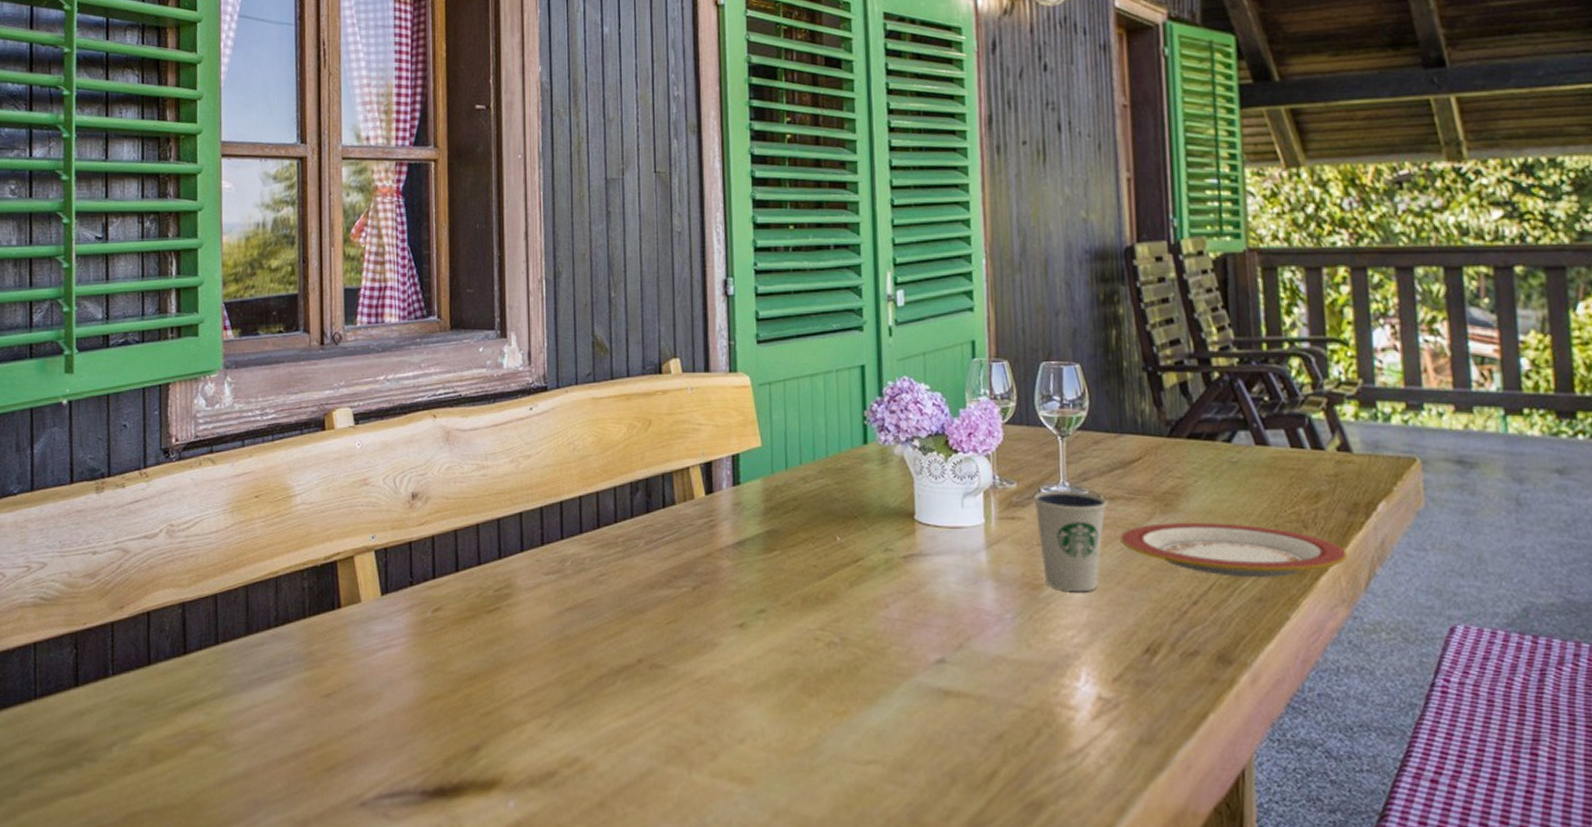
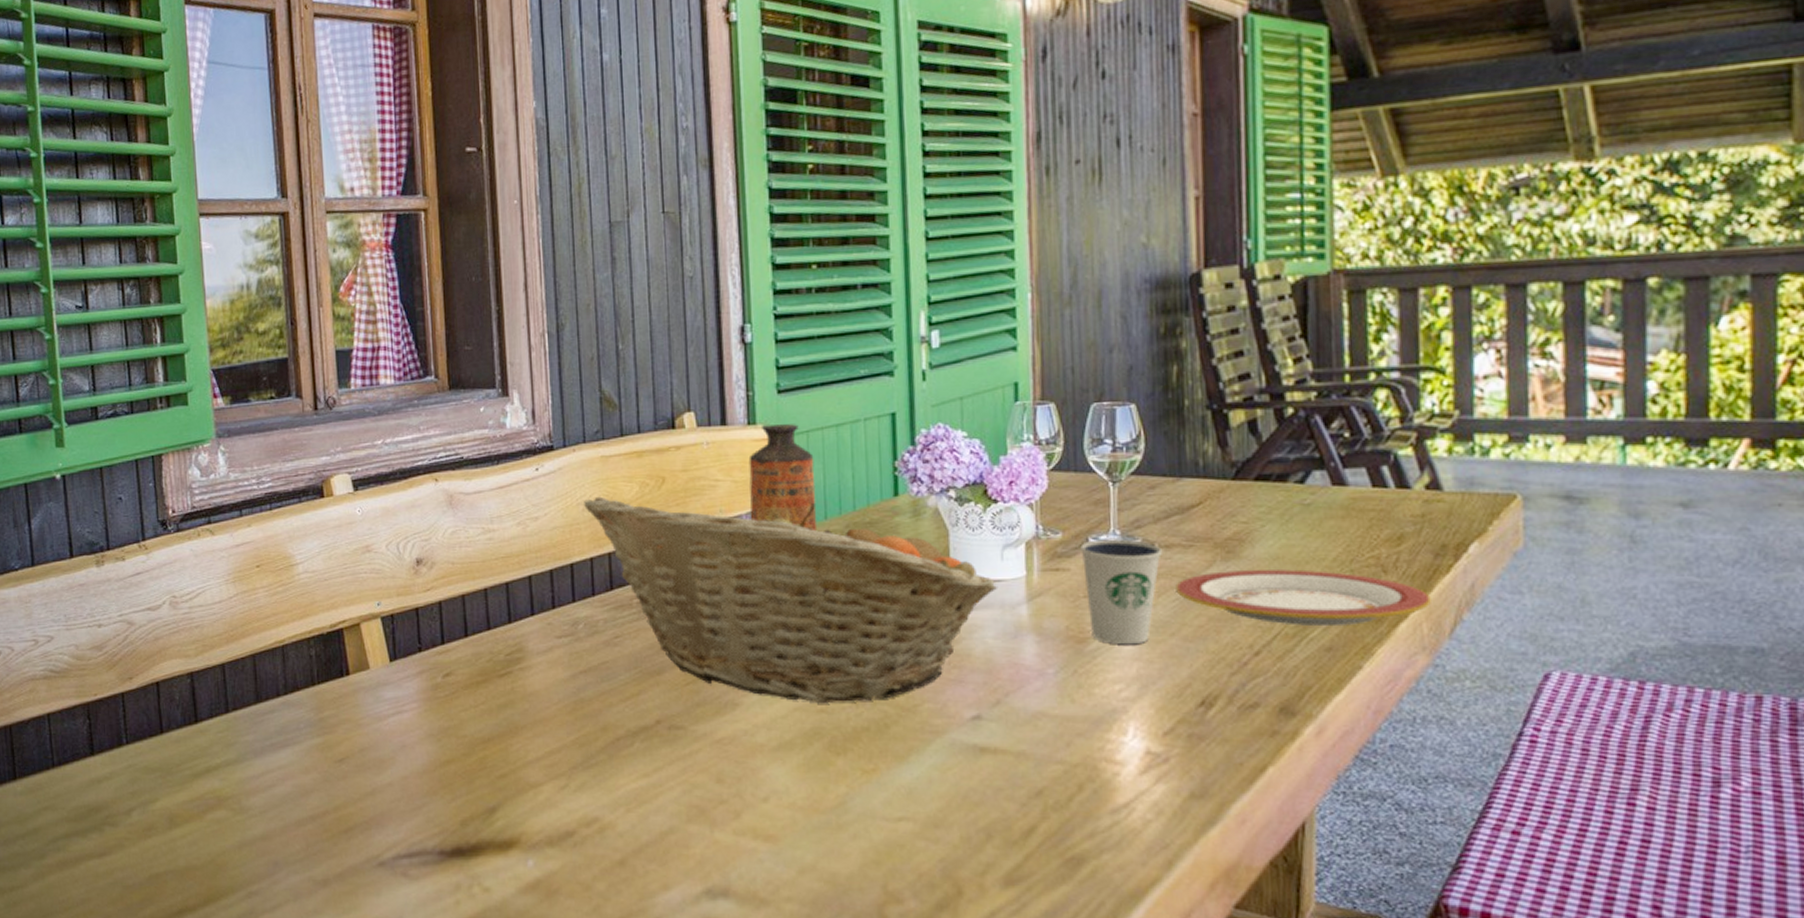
fruit basket: none [575,436,960,645] -> present [584,496,998,704]
bottle: none [729,373,793,476] -> present [748,424,818,532]

